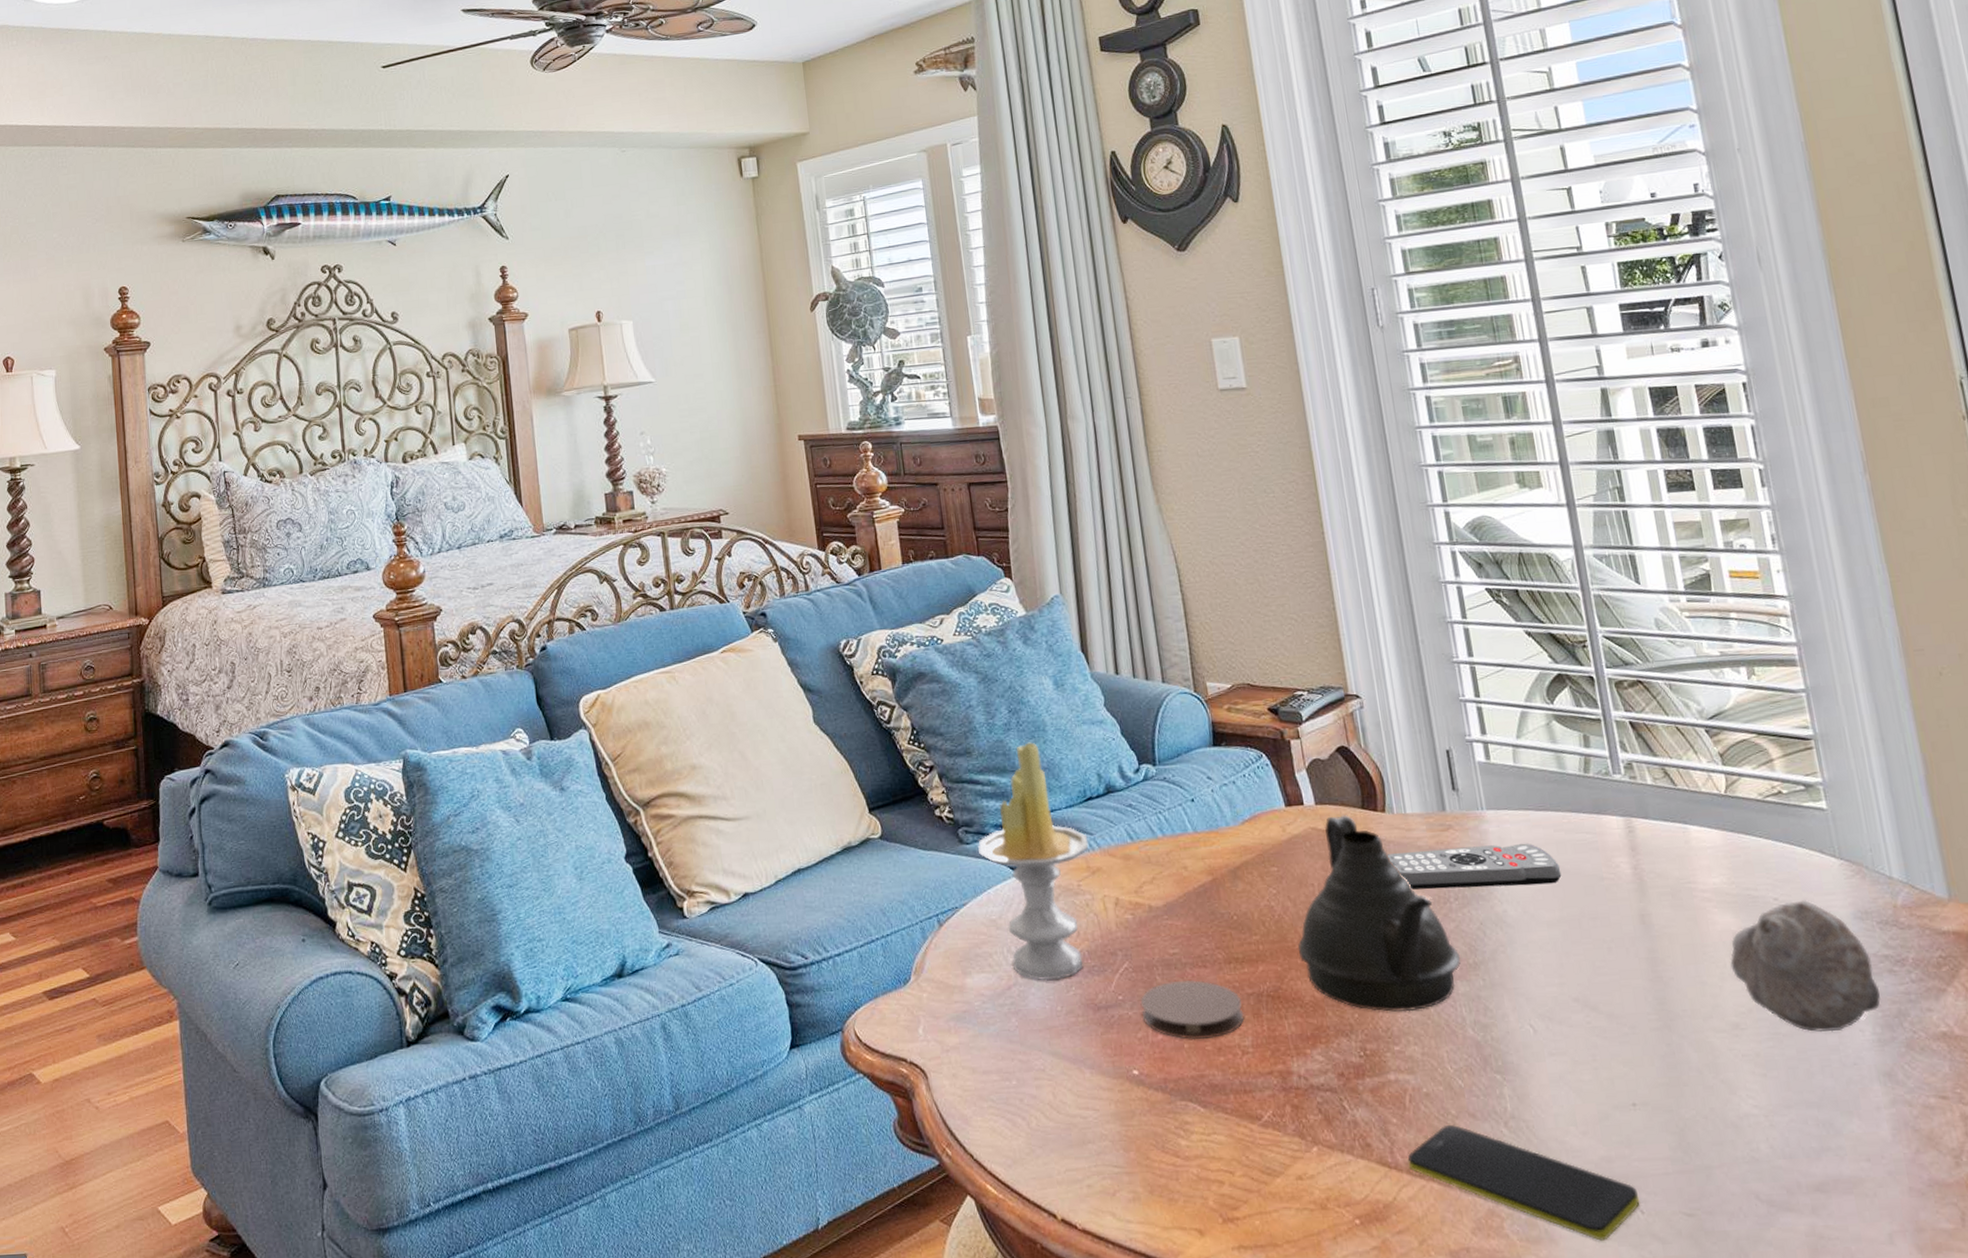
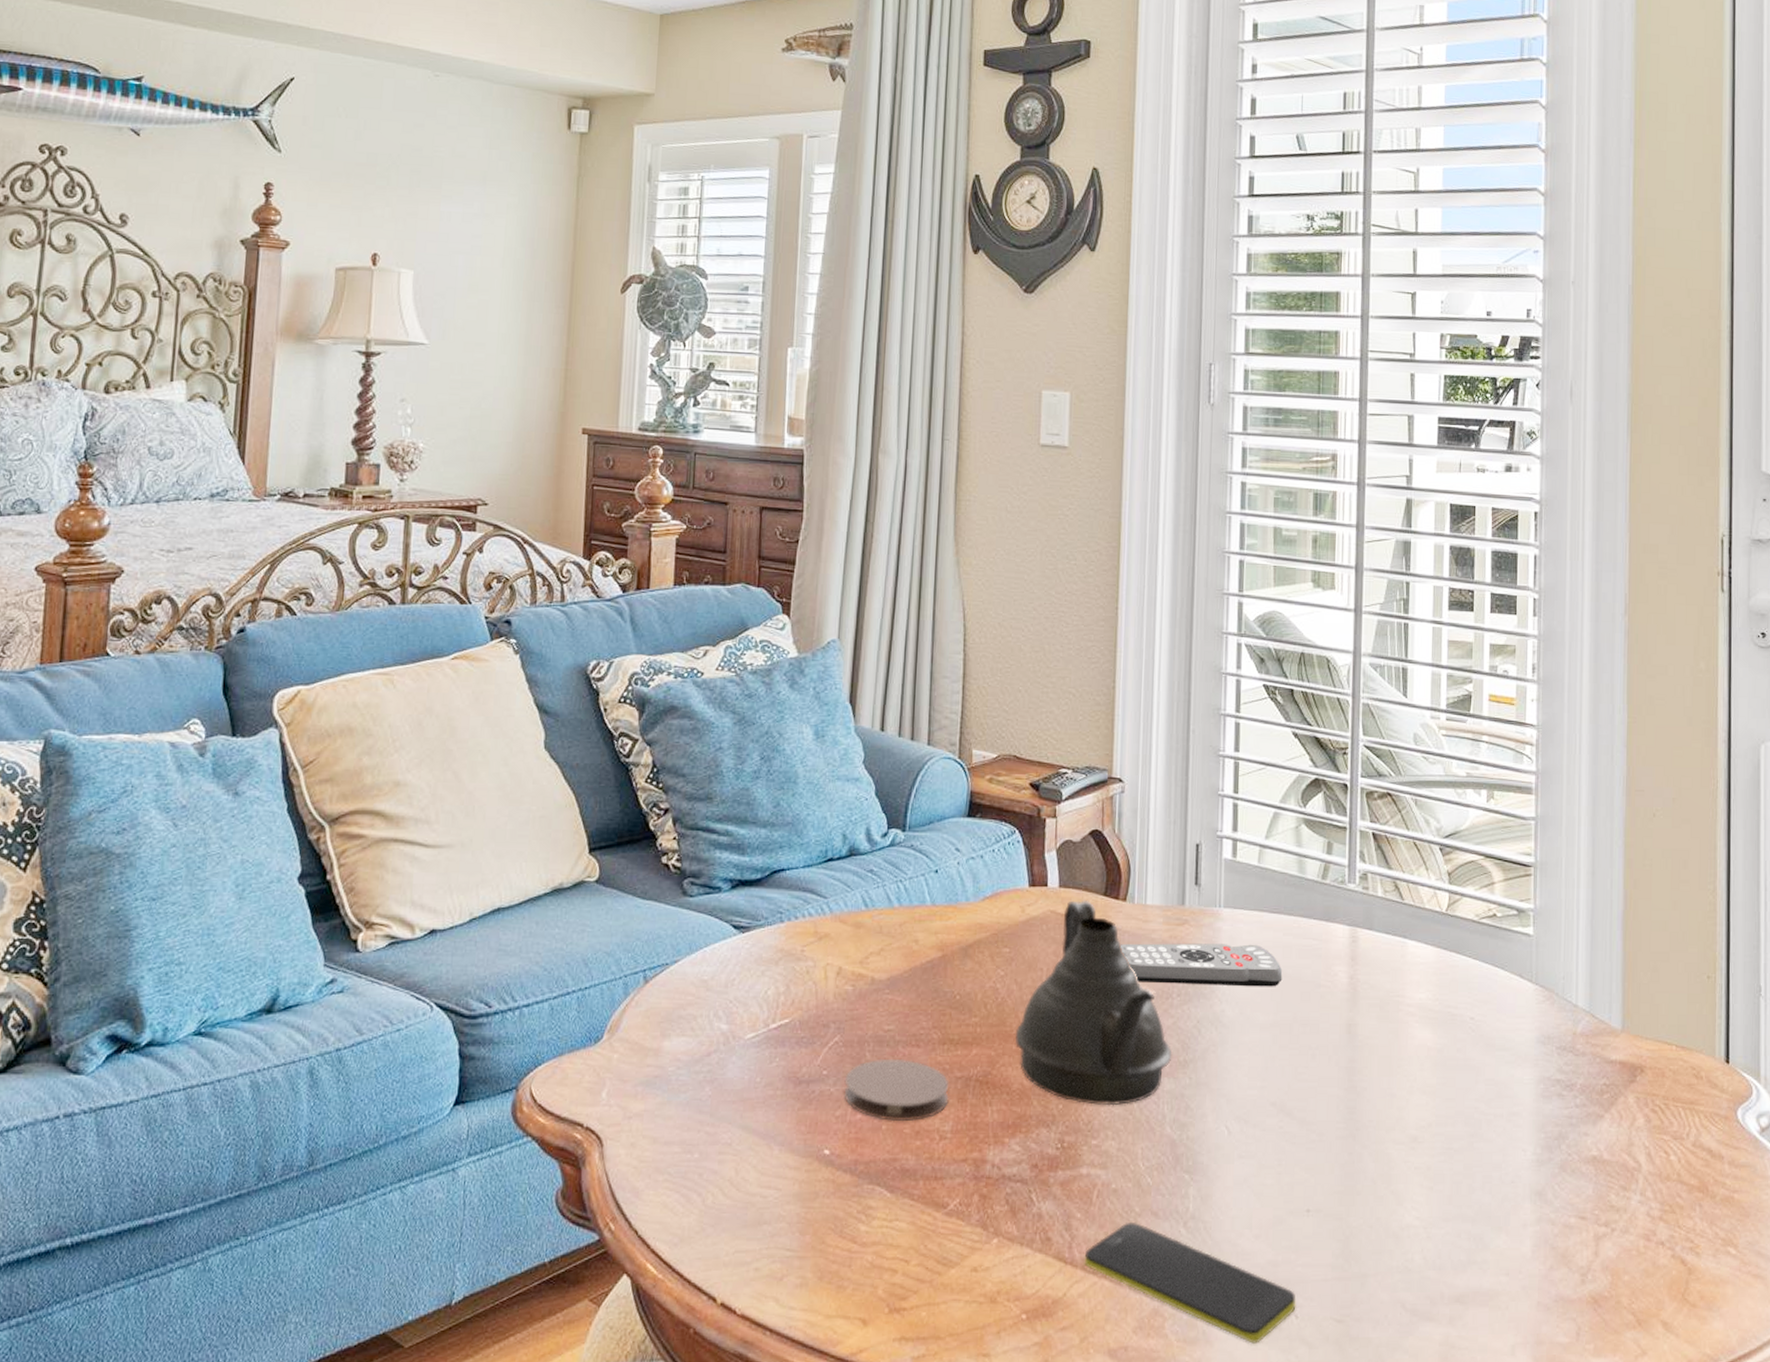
candle: present [977,742,1089,981] -> none [701,793,821,1050]
seashell: present [1730,900,1881,1032] -> none [1420,1021,1546,1150]

